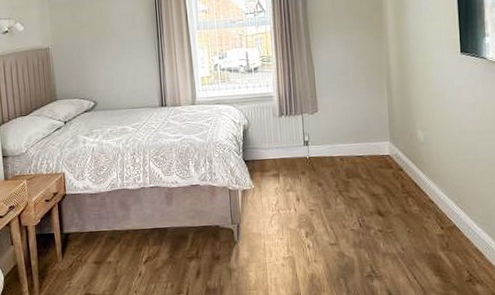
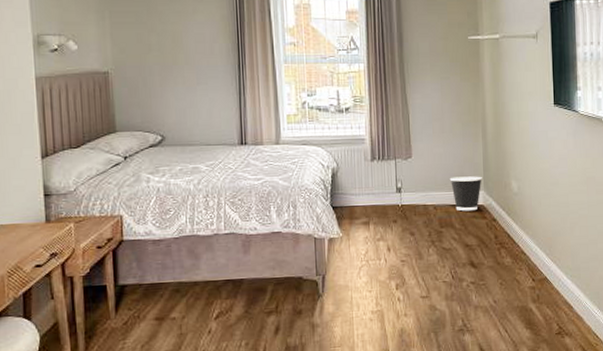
wastebasket: none [355,127,388,162] -> present [449,176,482,211]

